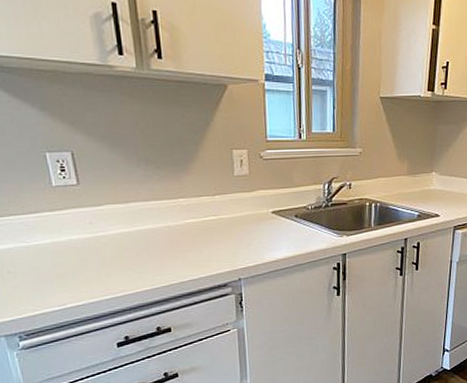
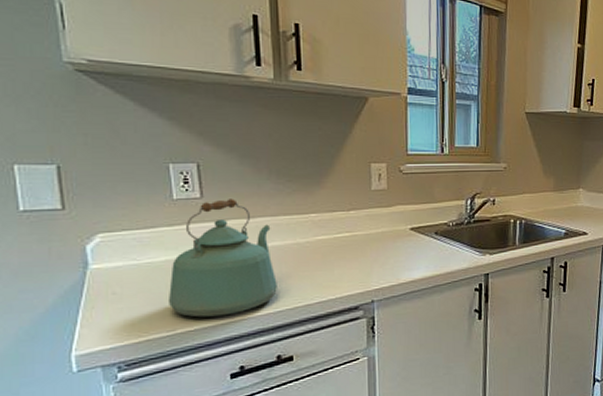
kettle: none [56,185,153,294] -> present [167,199,277,318]

